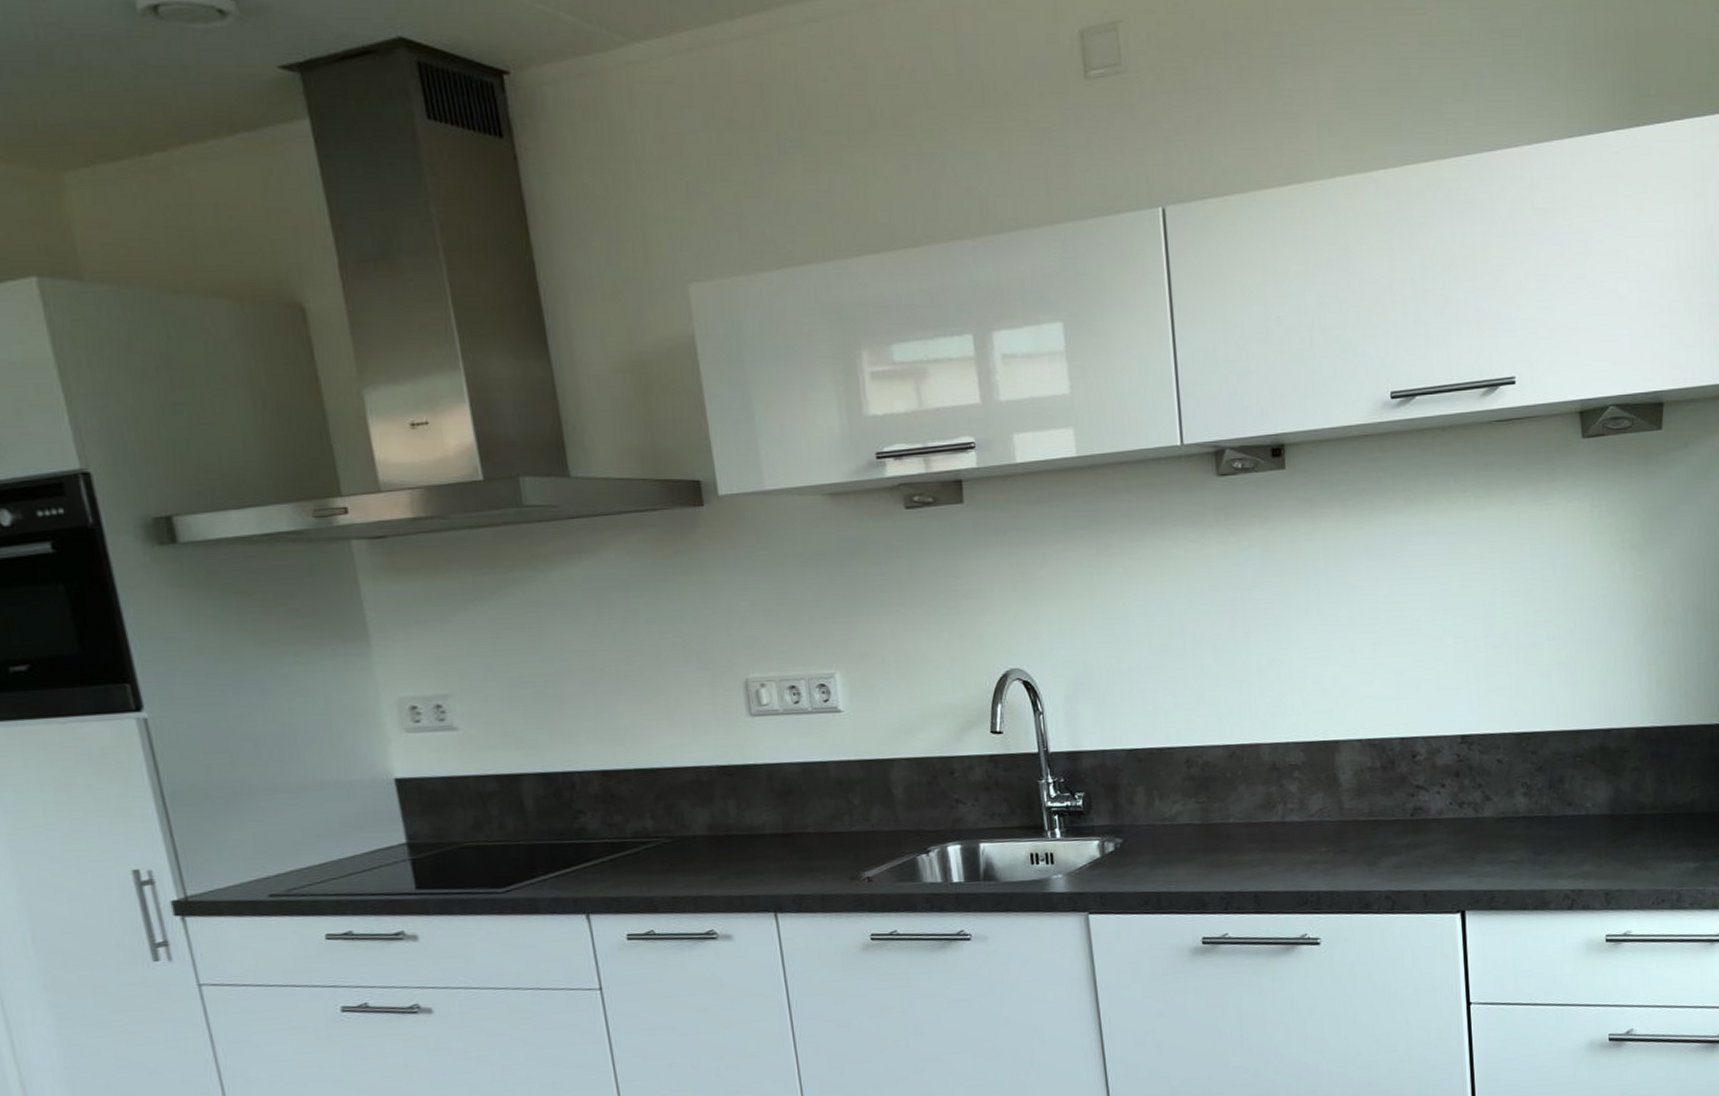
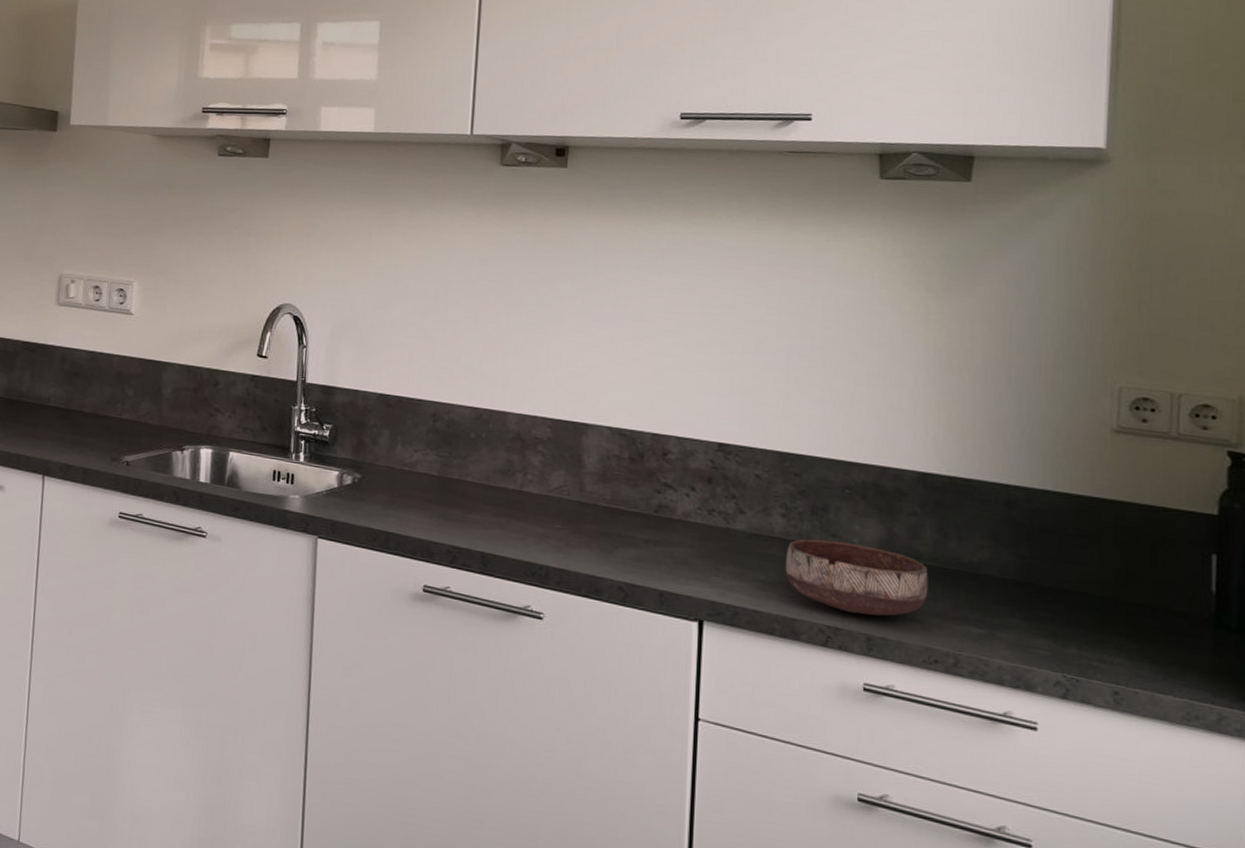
bowl: none [1530,807,1652,874] -> present [785,539,928,616]

